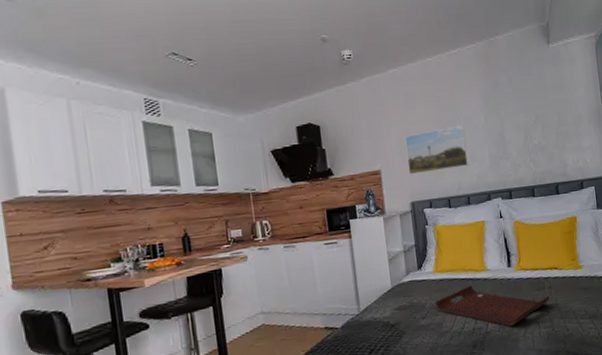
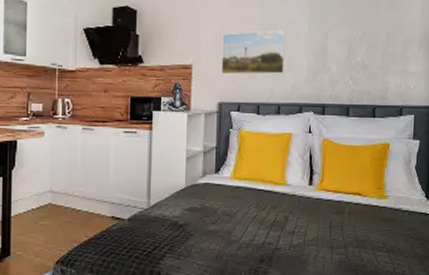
serving tray: present [434,285,550,327] -> none [227,197,348,246]

